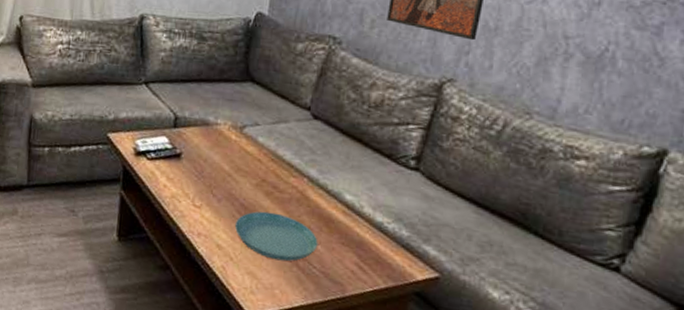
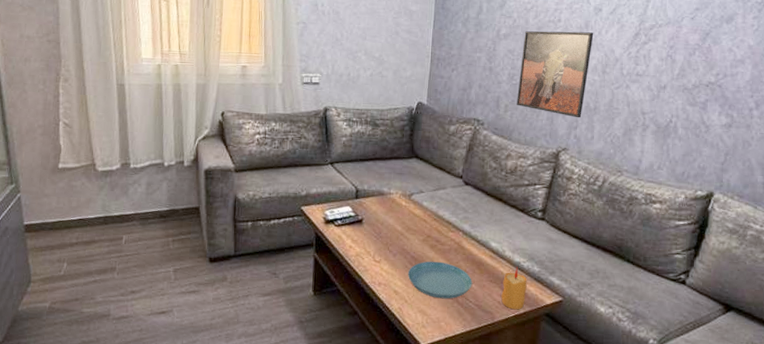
candle: none [355,228,392,284] -> present [501,267,527,310]

